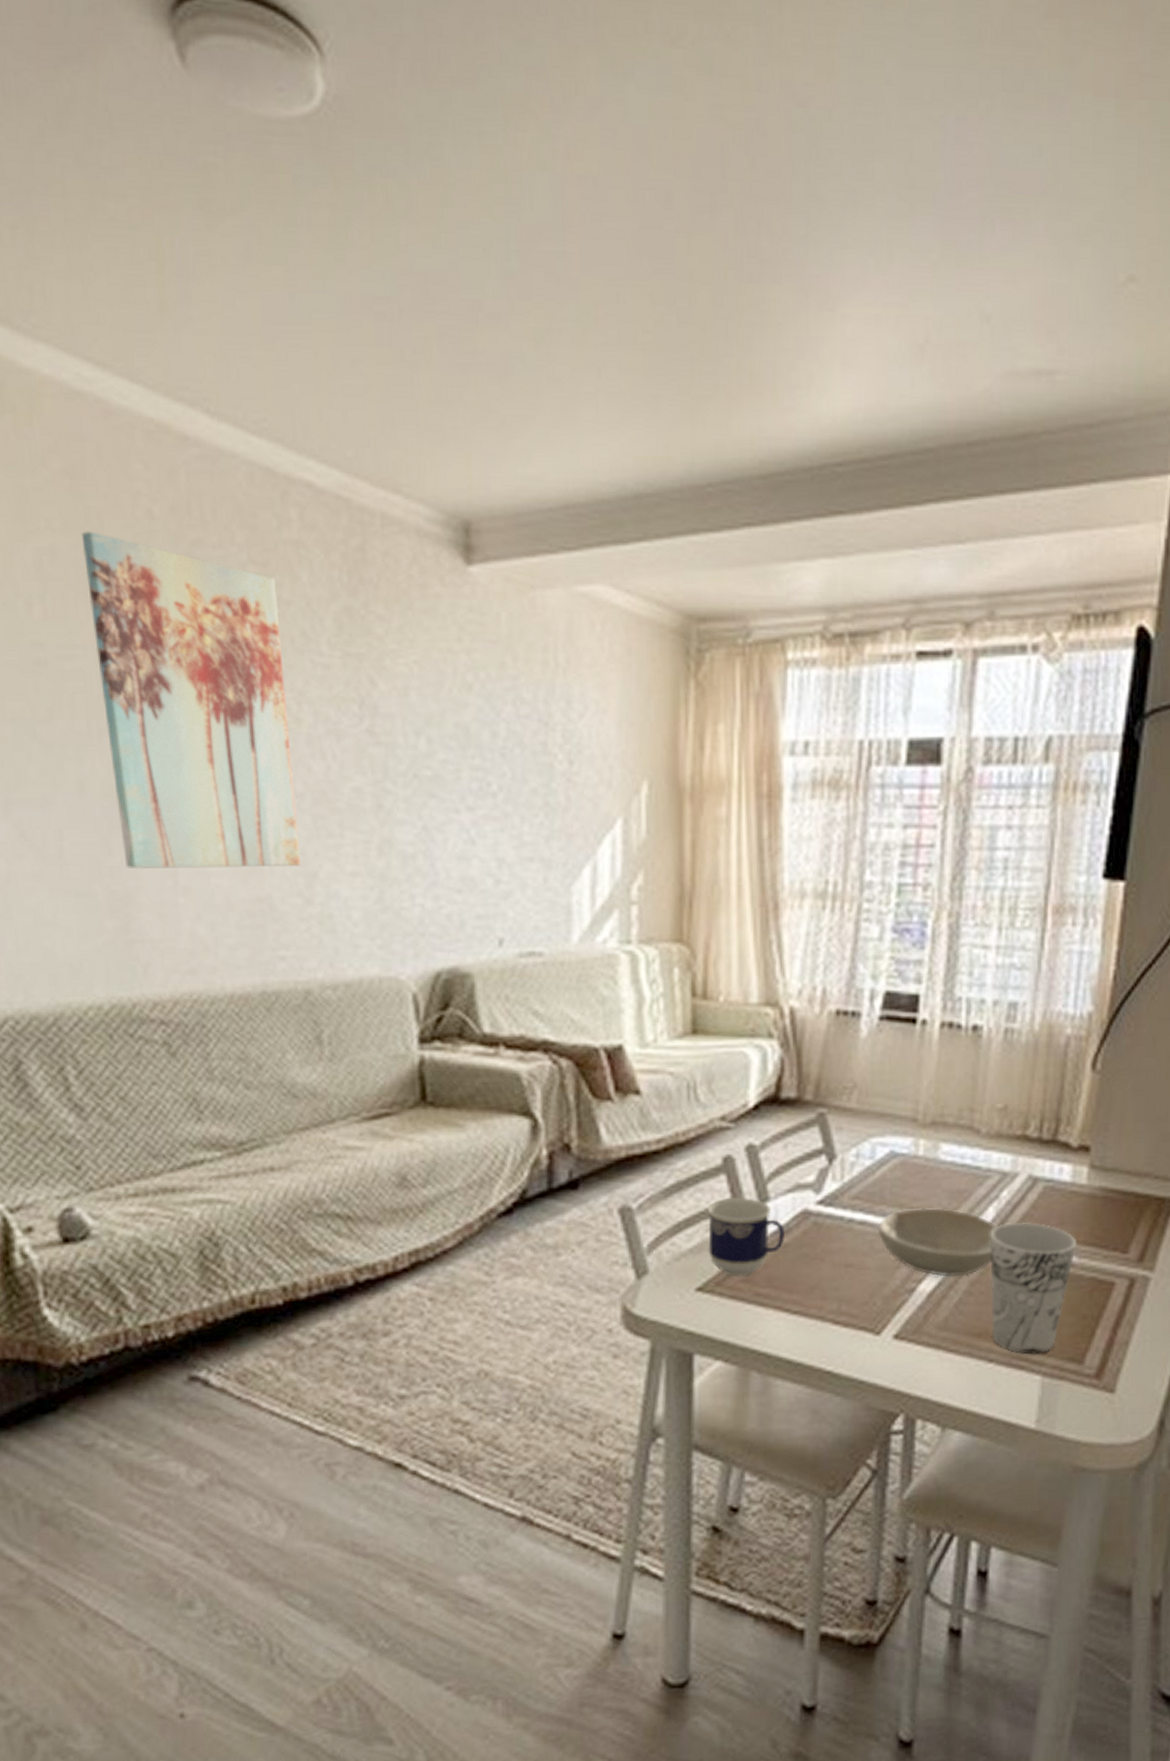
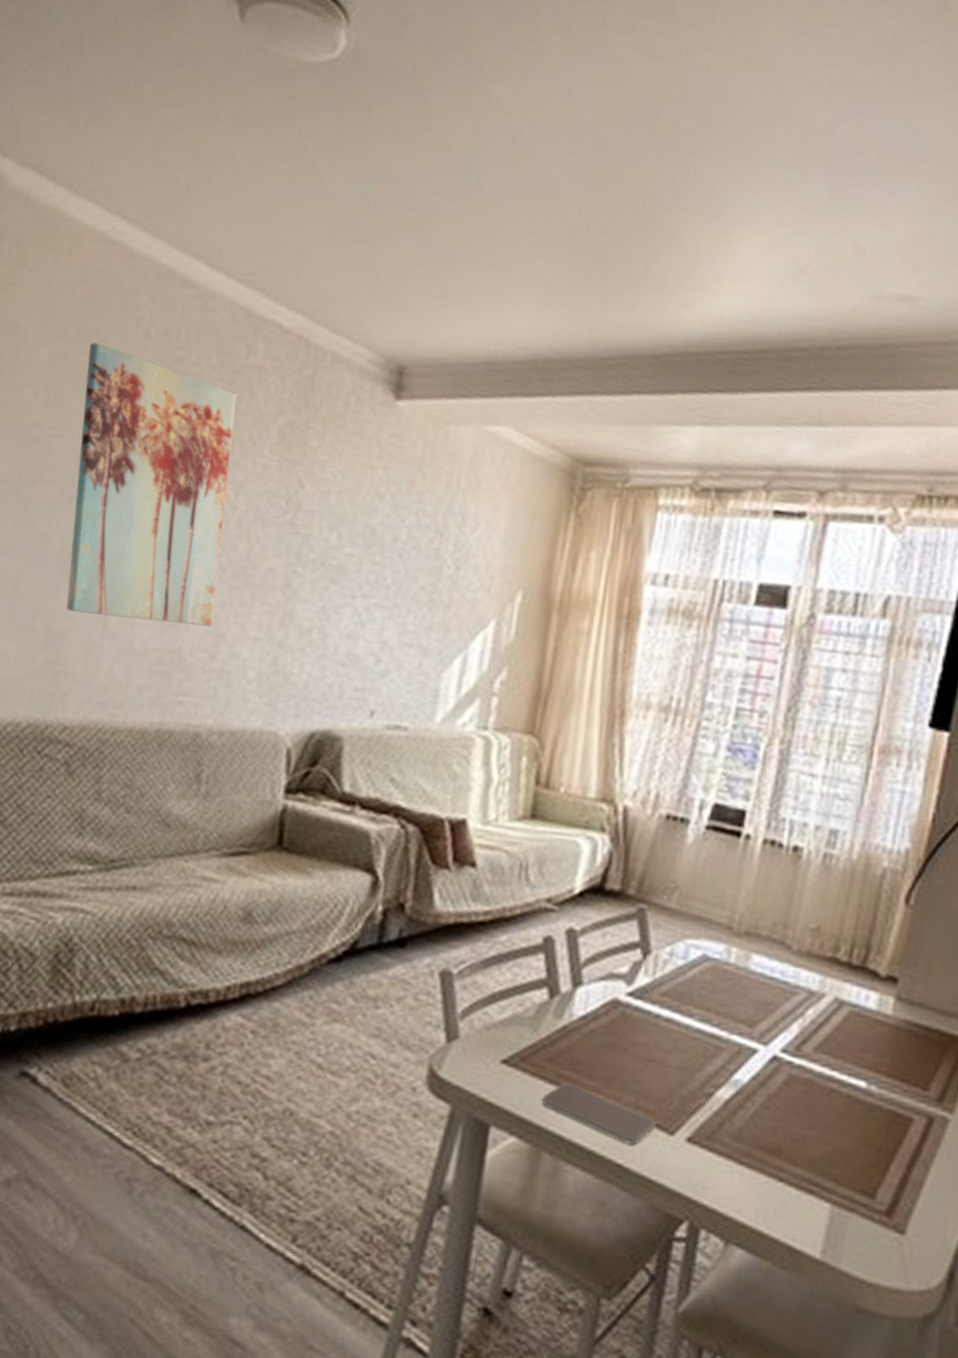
cup: present [707,1198,786,1277] -> none [518,976,594,1056]
smartphone: none [744,1300,861,1350] -> present [542,1082,656,1145]
bowl: present [877,1207,998,1277] -> none [682,1013,801,1089]
cup: present [990,1221,1077,1355] -> none [784,1041,878,1181]

